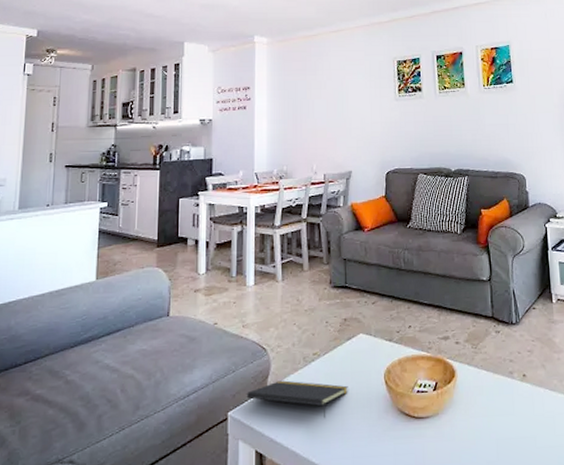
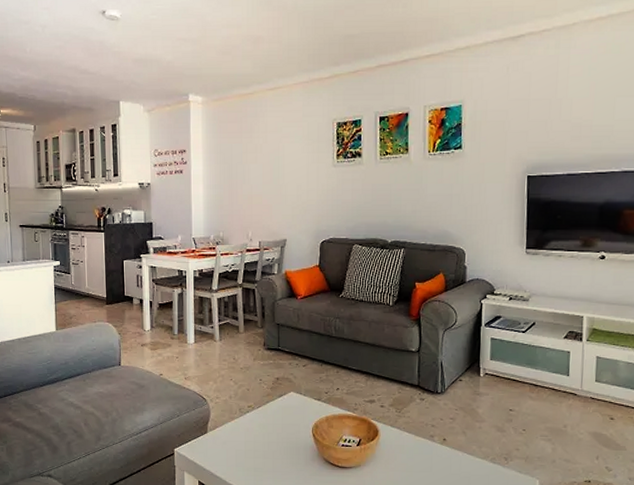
notepad: present [247,380,348,419] -> none [190,426,279,461]

